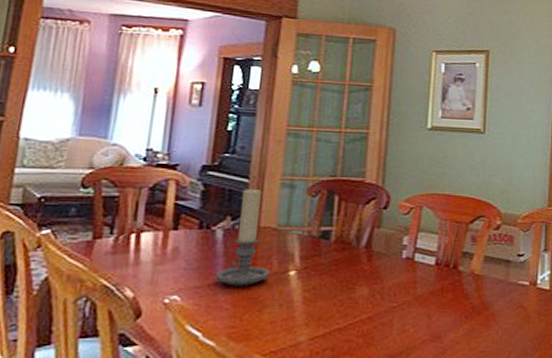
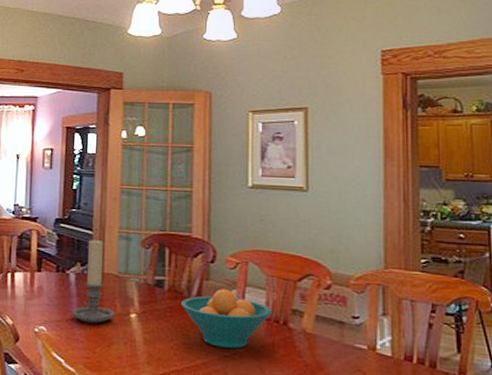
fruit bowl: none [349,236,443,298] -> present [181,289,271,349]

